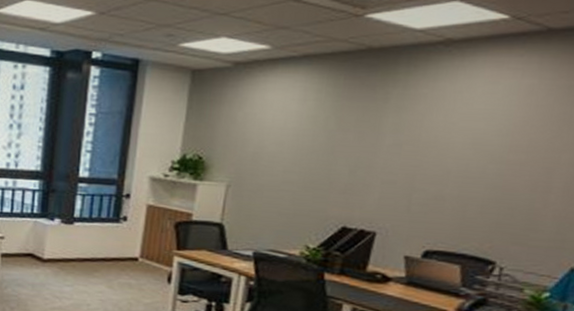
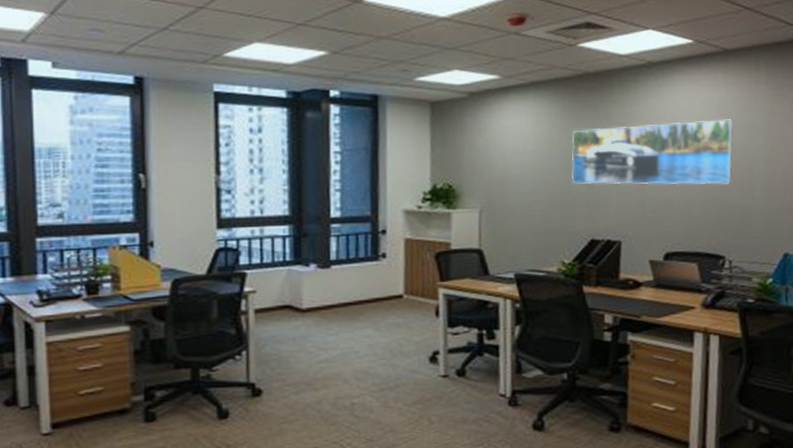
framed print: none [332,109,541,184] -> present [571,119,734,185]

